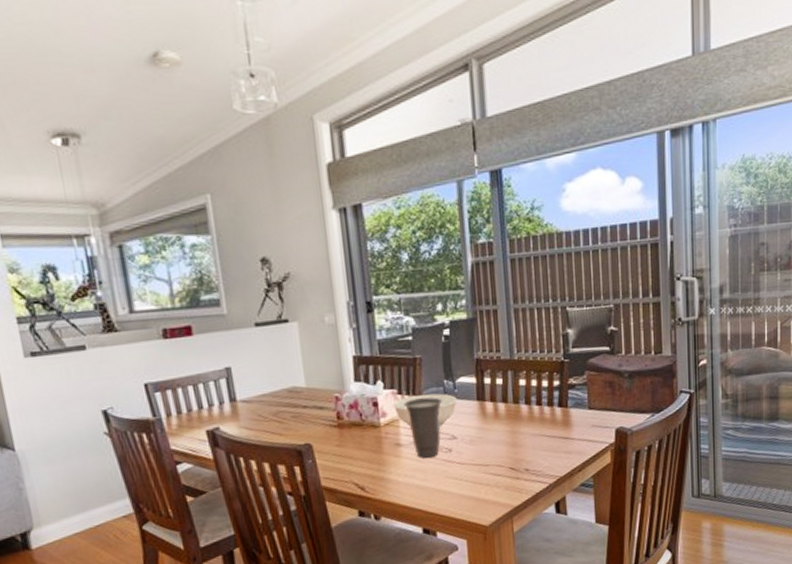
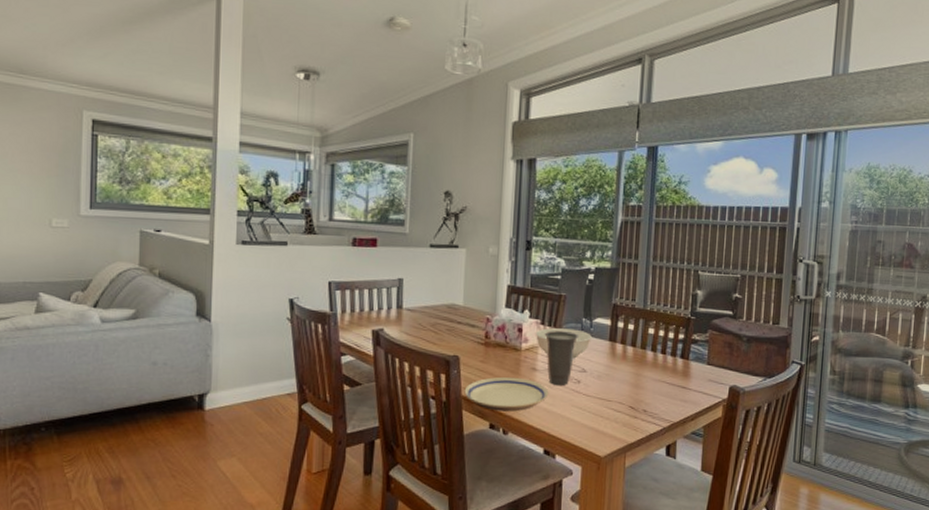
plate: none [323,456,419,497] -> present [464,377,549,412]

